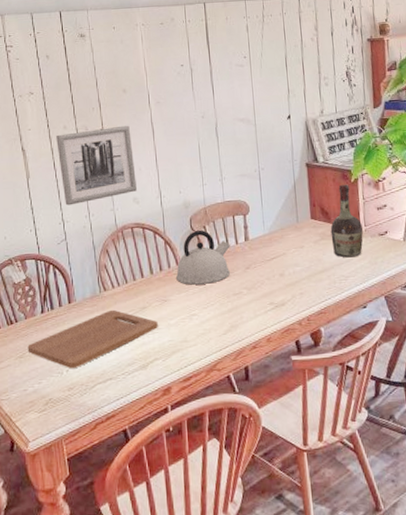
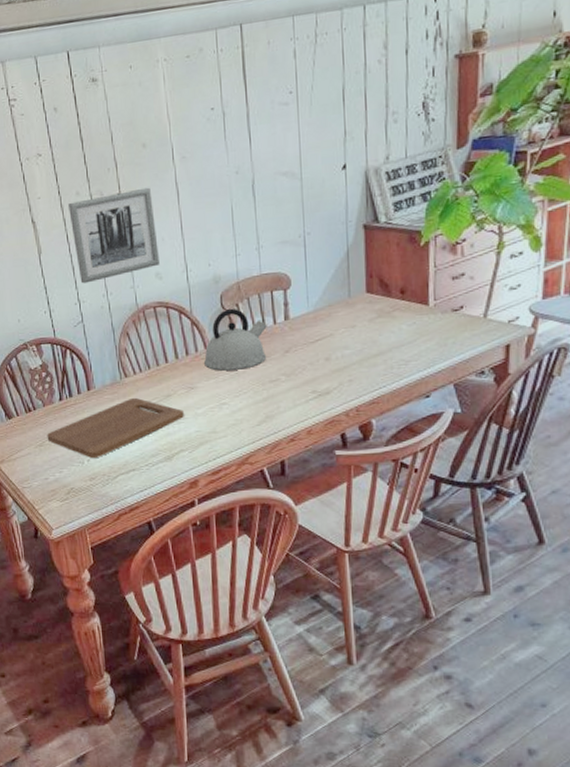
cognac bottle: present [330,184,364,258] -> none [390,248,433,339]

